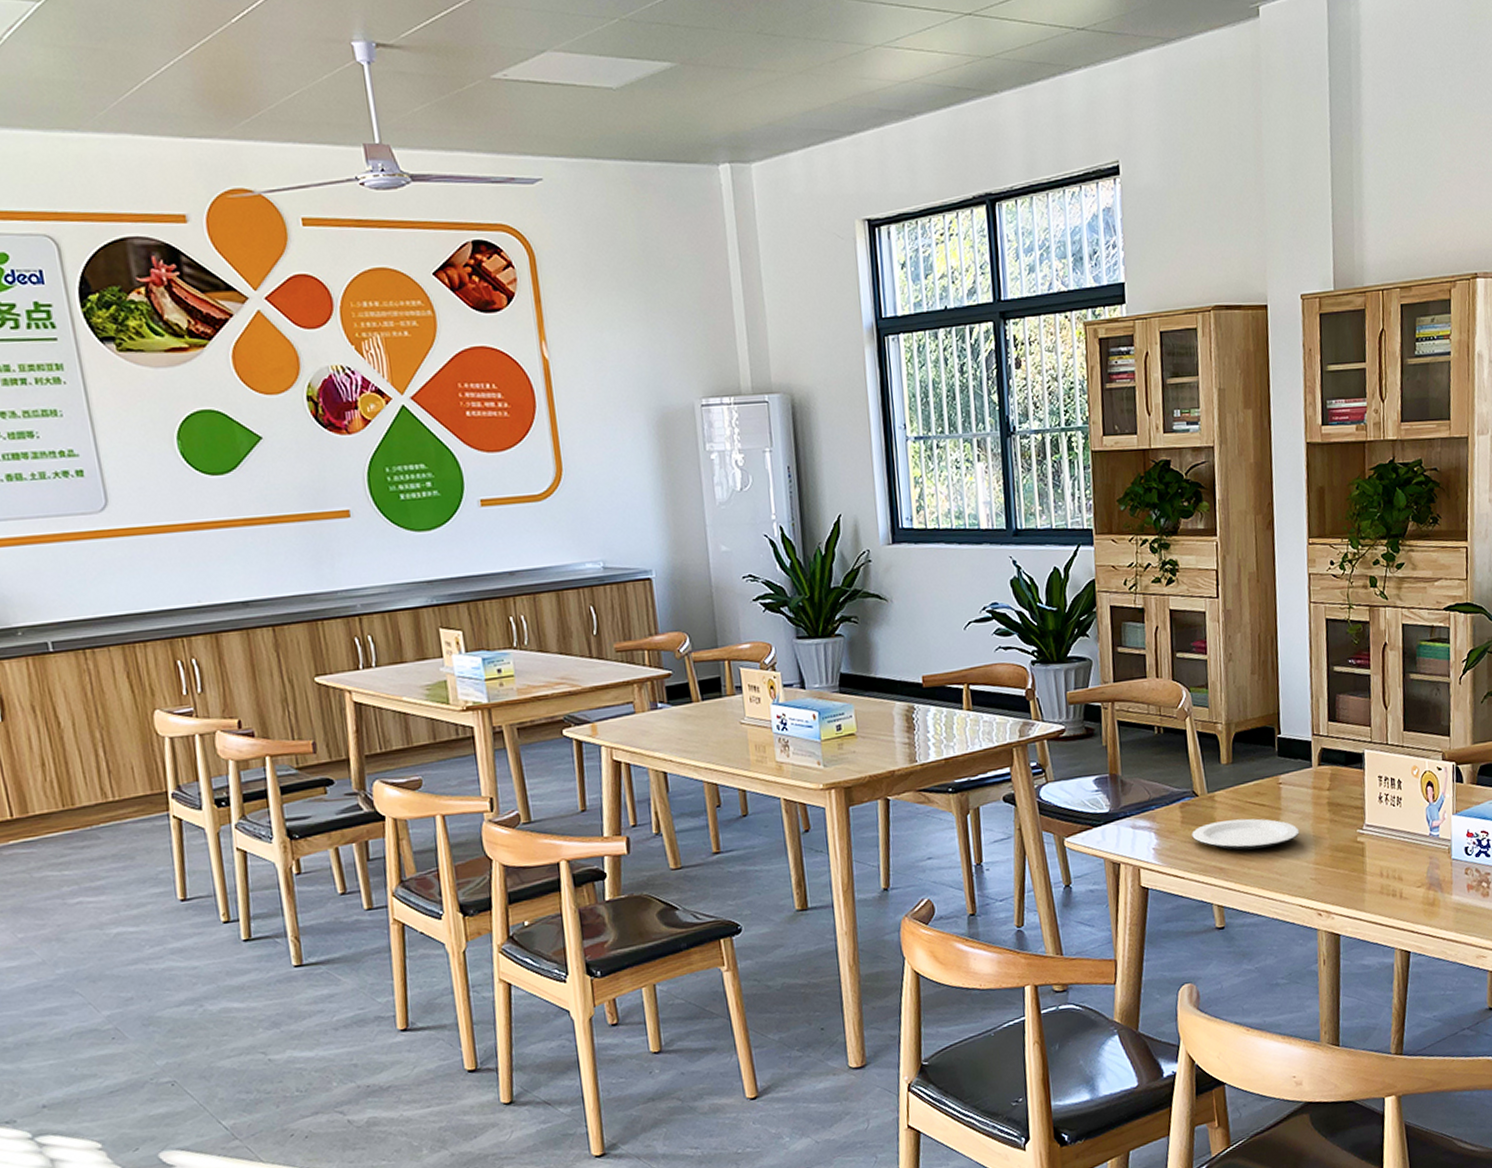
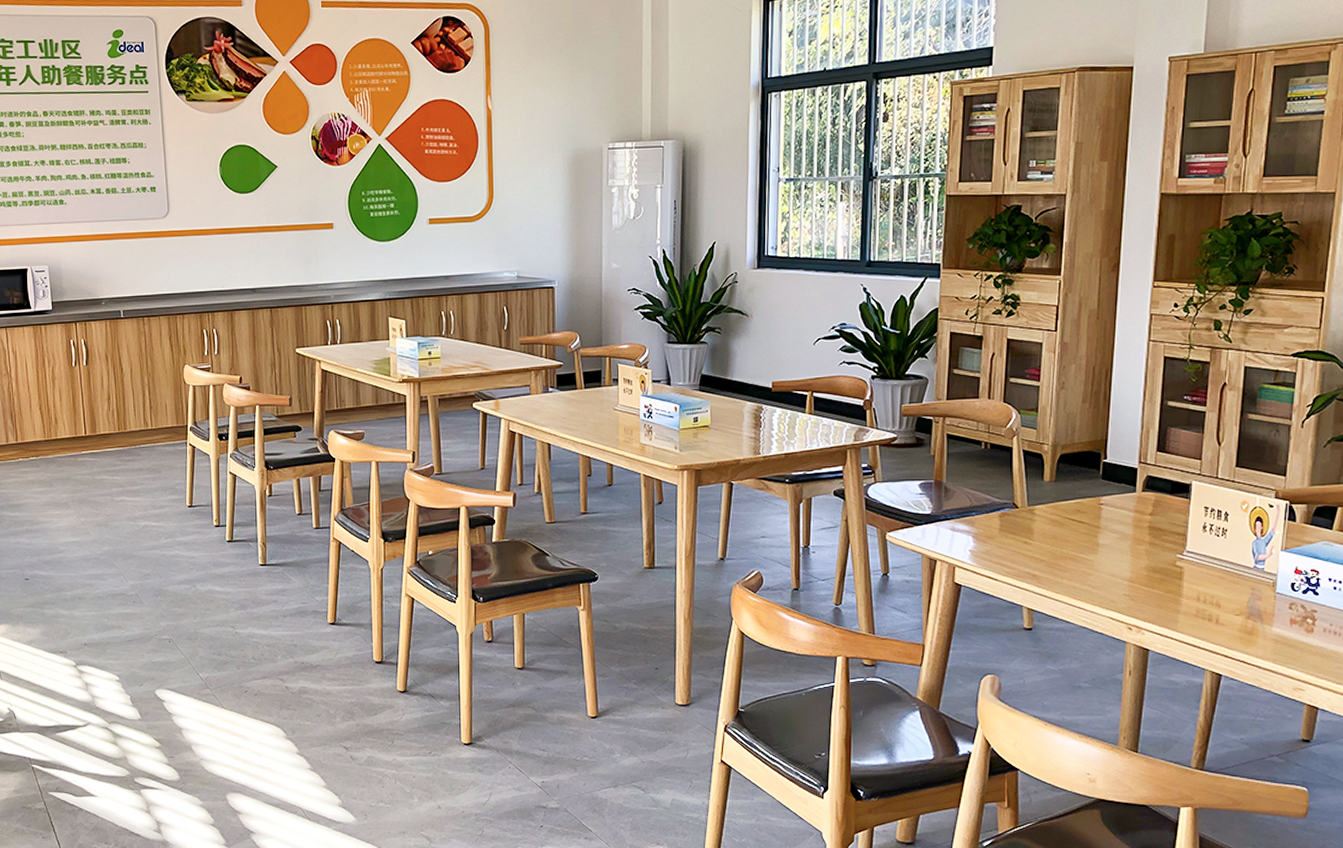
plate: present [1192,818,1300,850] -> none [1009,533,1117,561]

